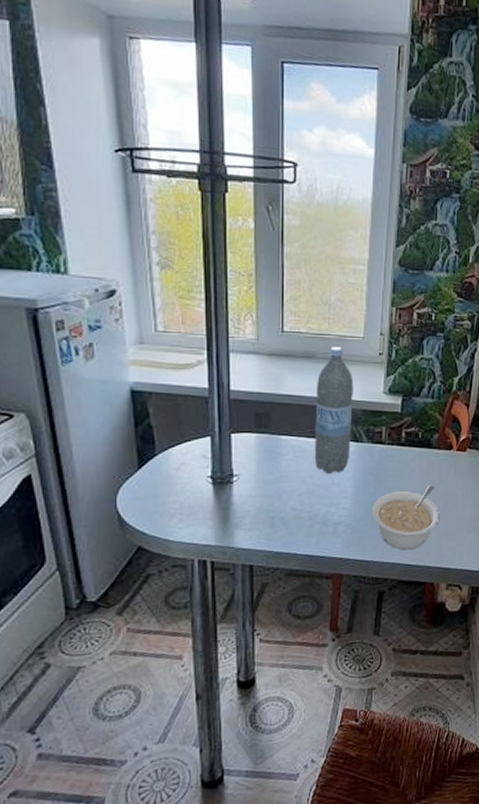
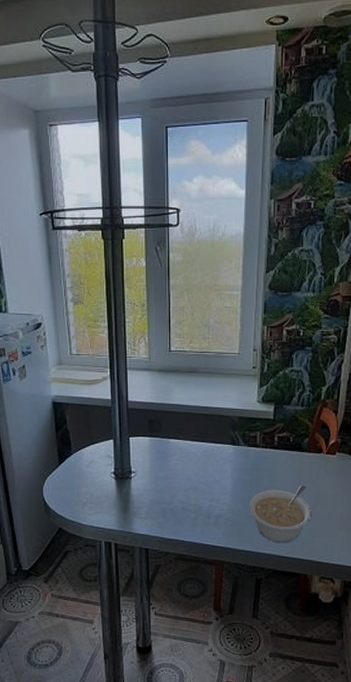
water bottle: present [314,347,354,473] -> none [198,363,231,472]

